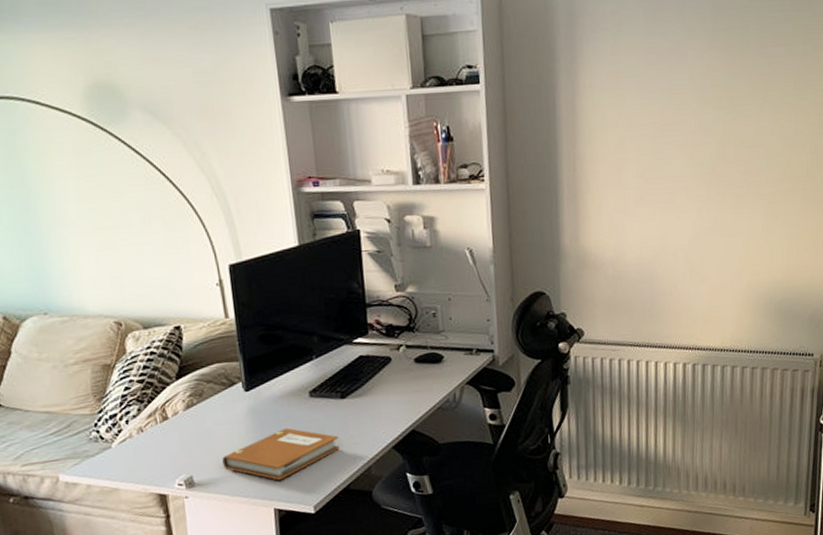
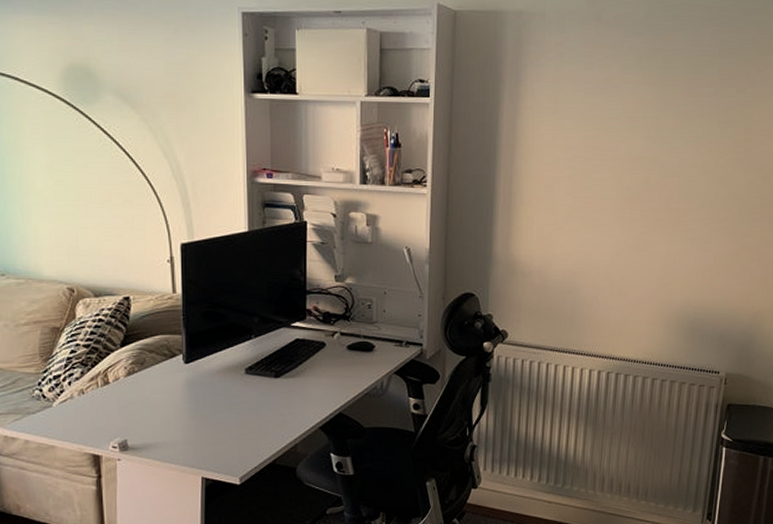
notebook: present [222,427,340,480] -> none [157,401,270,450]

